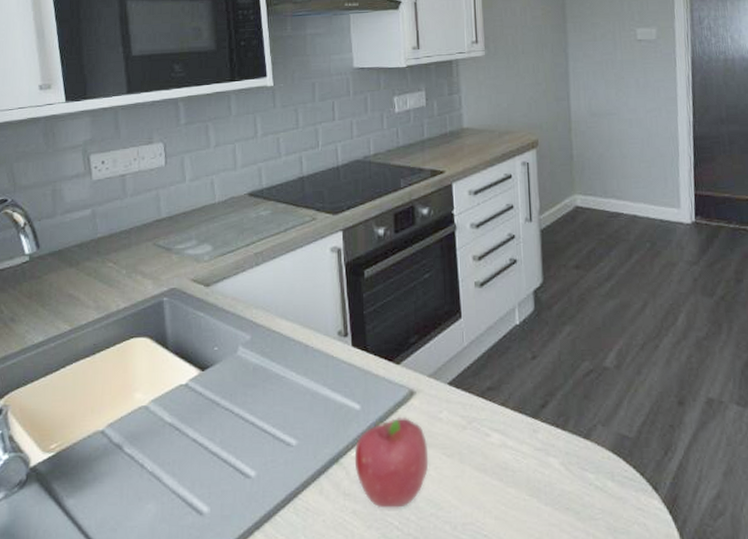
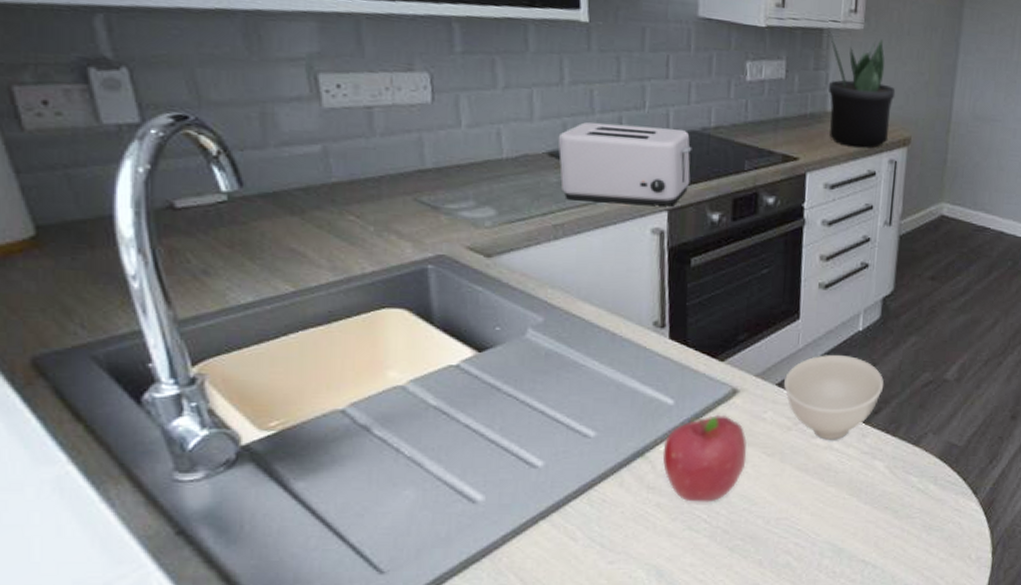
toaster: none [255,160,358,231] -> present [557,121,692,206]
bowl: none [454,349,547,438] -> present [783,354,885,440]
planter: none [457,61,519,154] -> present [828,32,896,147]

